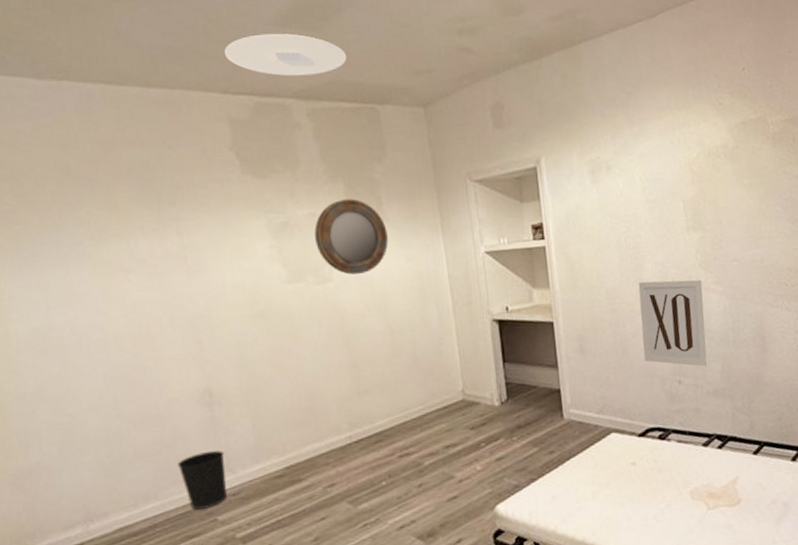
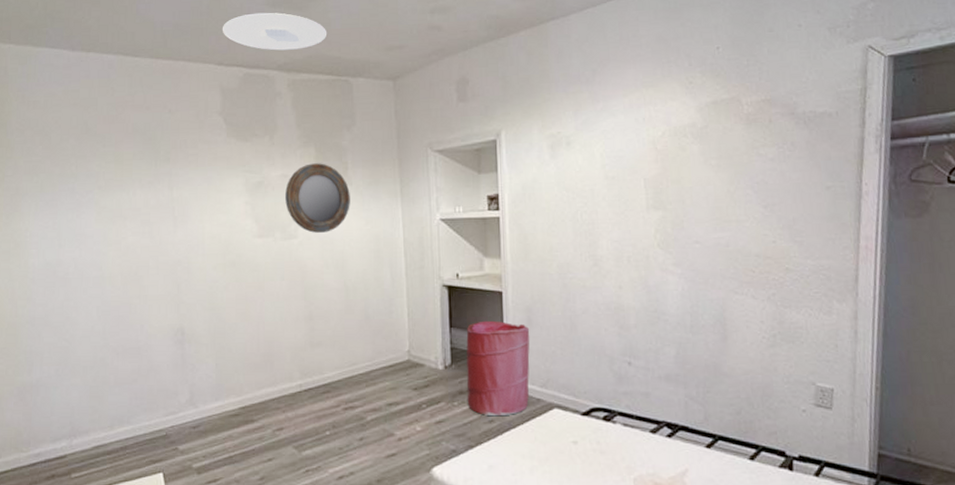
wastebasket: present [177,450,228,510] -> none [149,384,190,437]
laundry hamper: none [520,352,587,447] -> present [466,320,530,415]
wall art: present [638,279,707,367] -> none [591,258,661,350]

